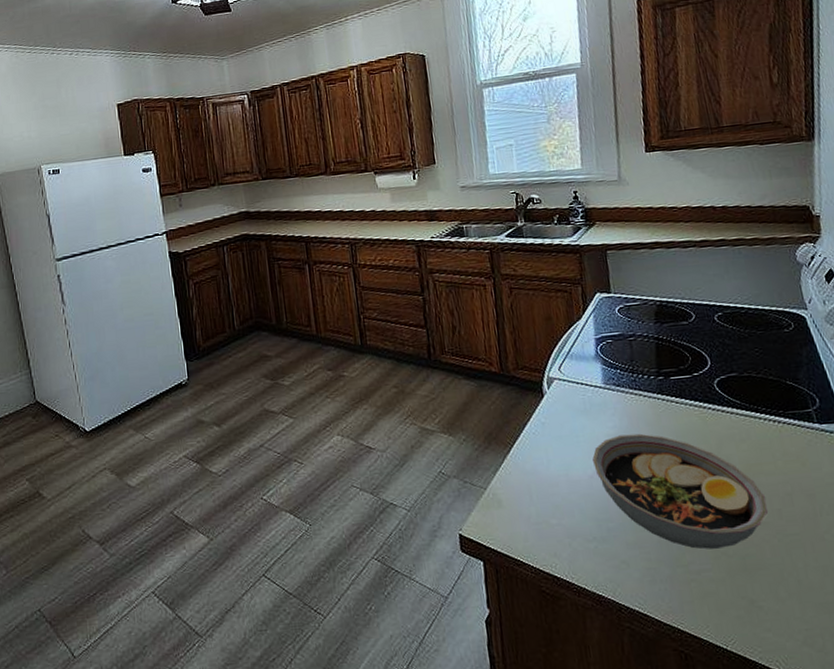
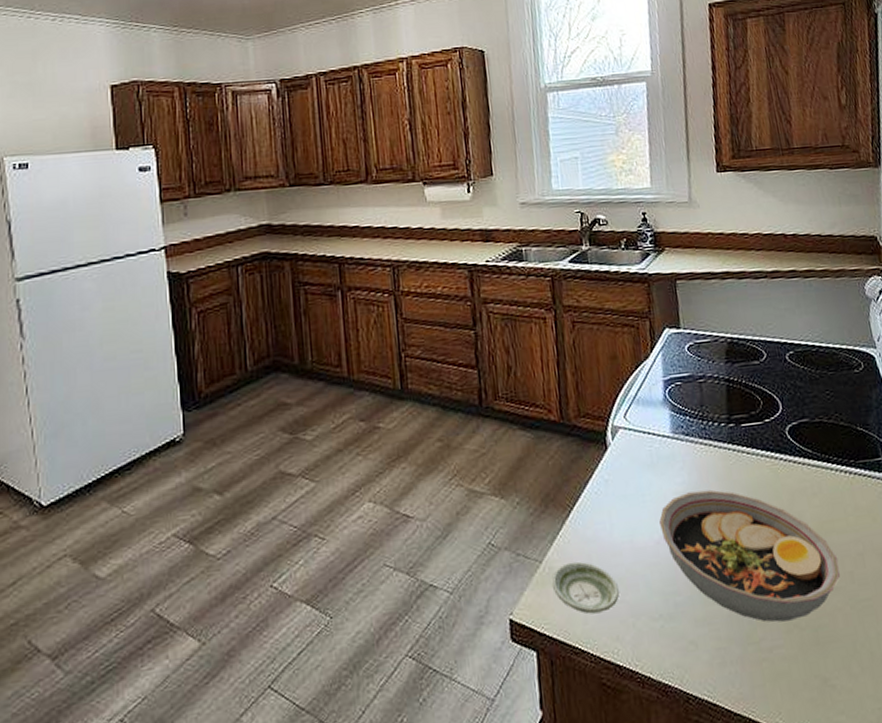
saucer: none [495,489,556,534] -> present [551,561,619,614]

